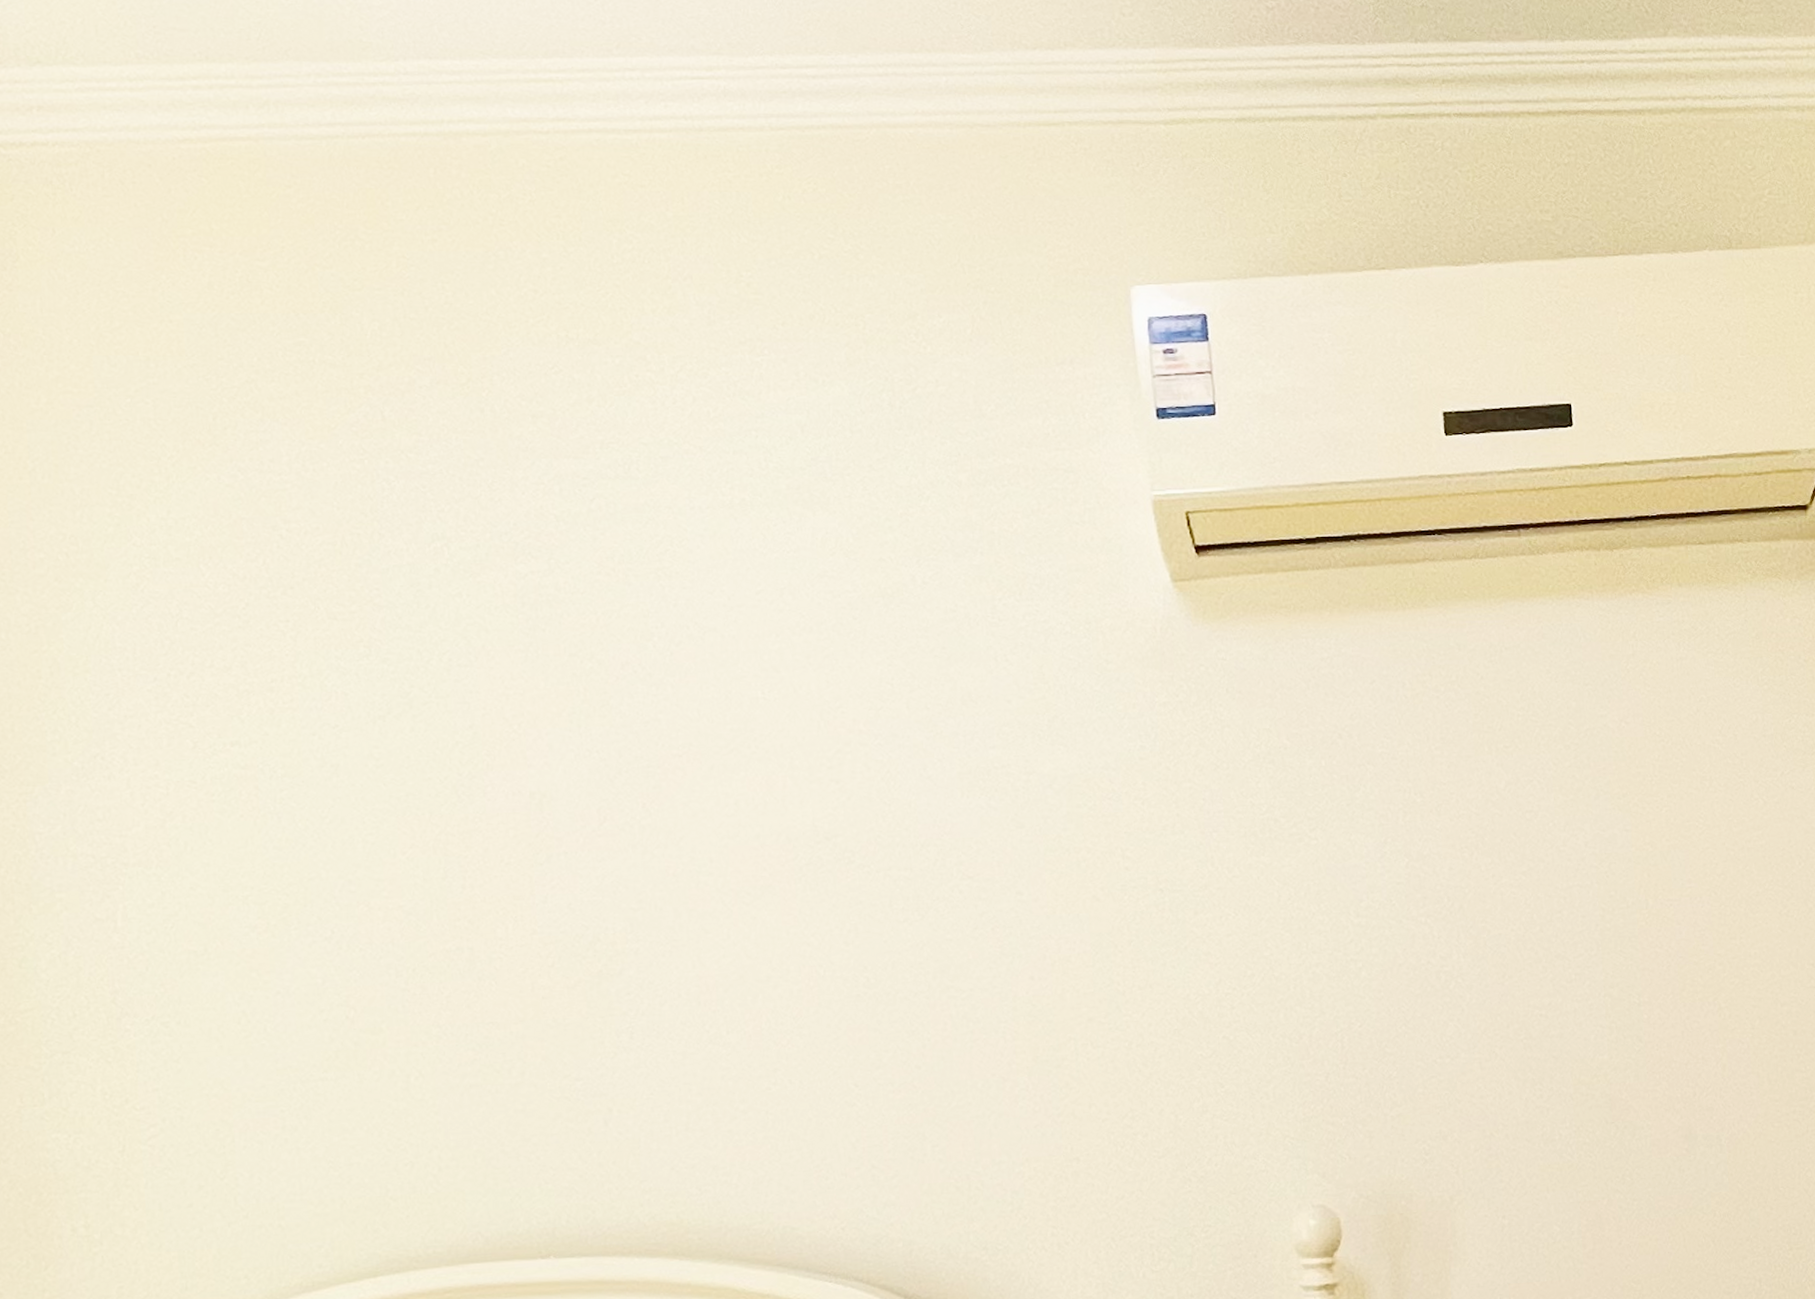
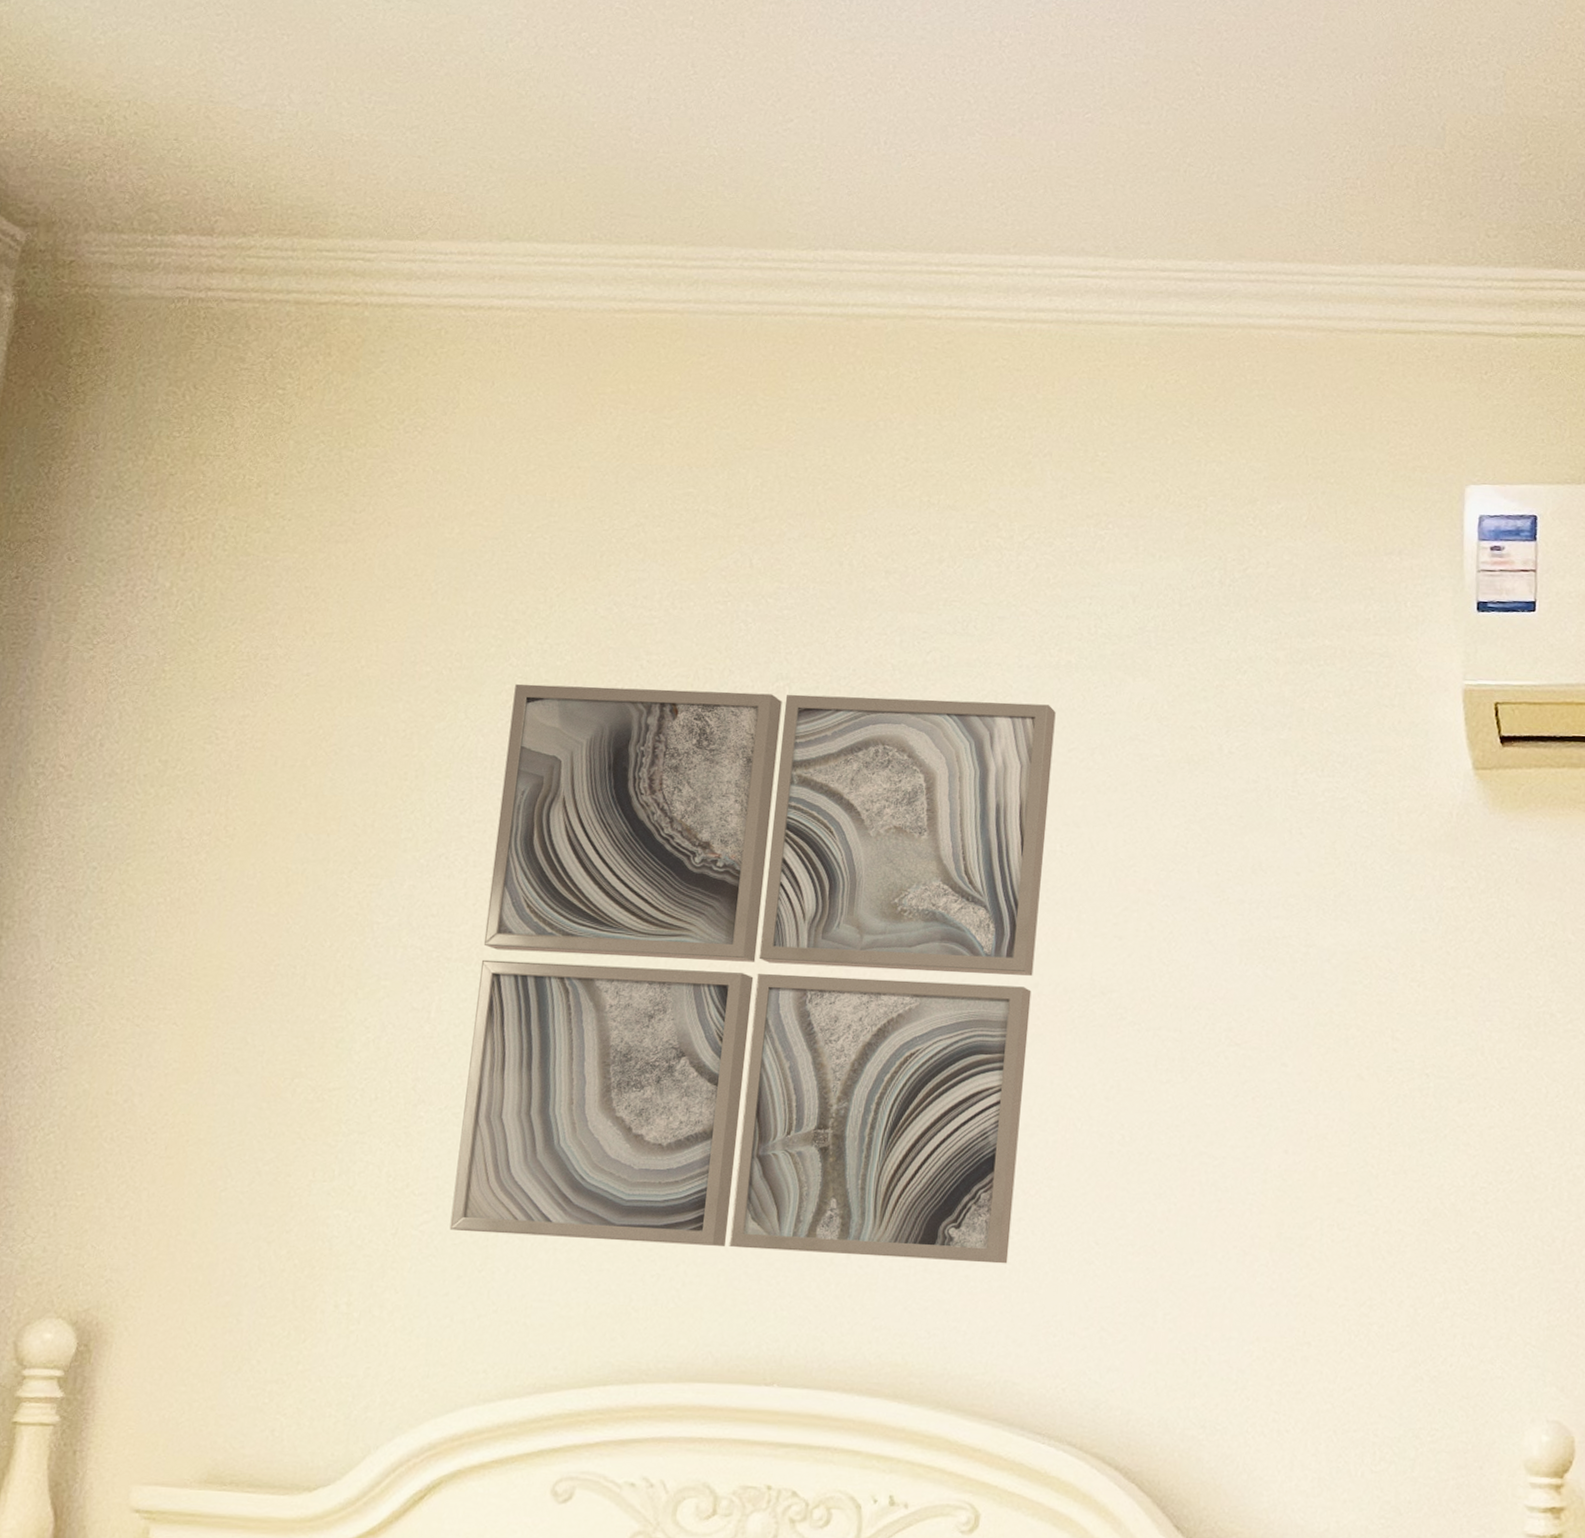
wall art: none [144,547,770,1141] -> present [449,684,1056,1264]

